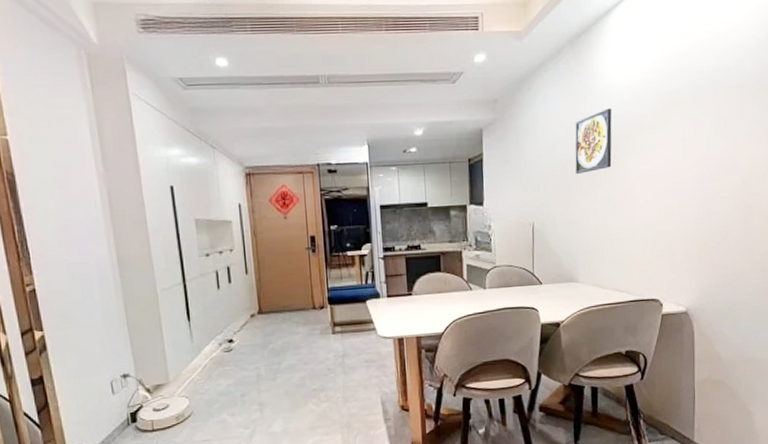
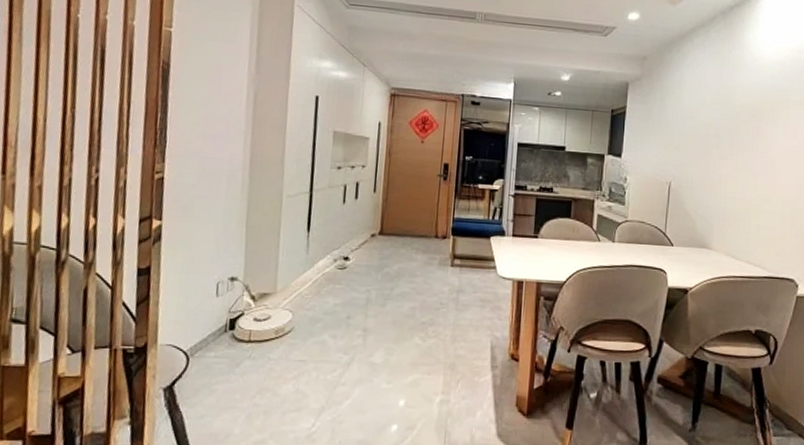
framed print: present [575,108,612,174] -> none [718,80,759,140]

